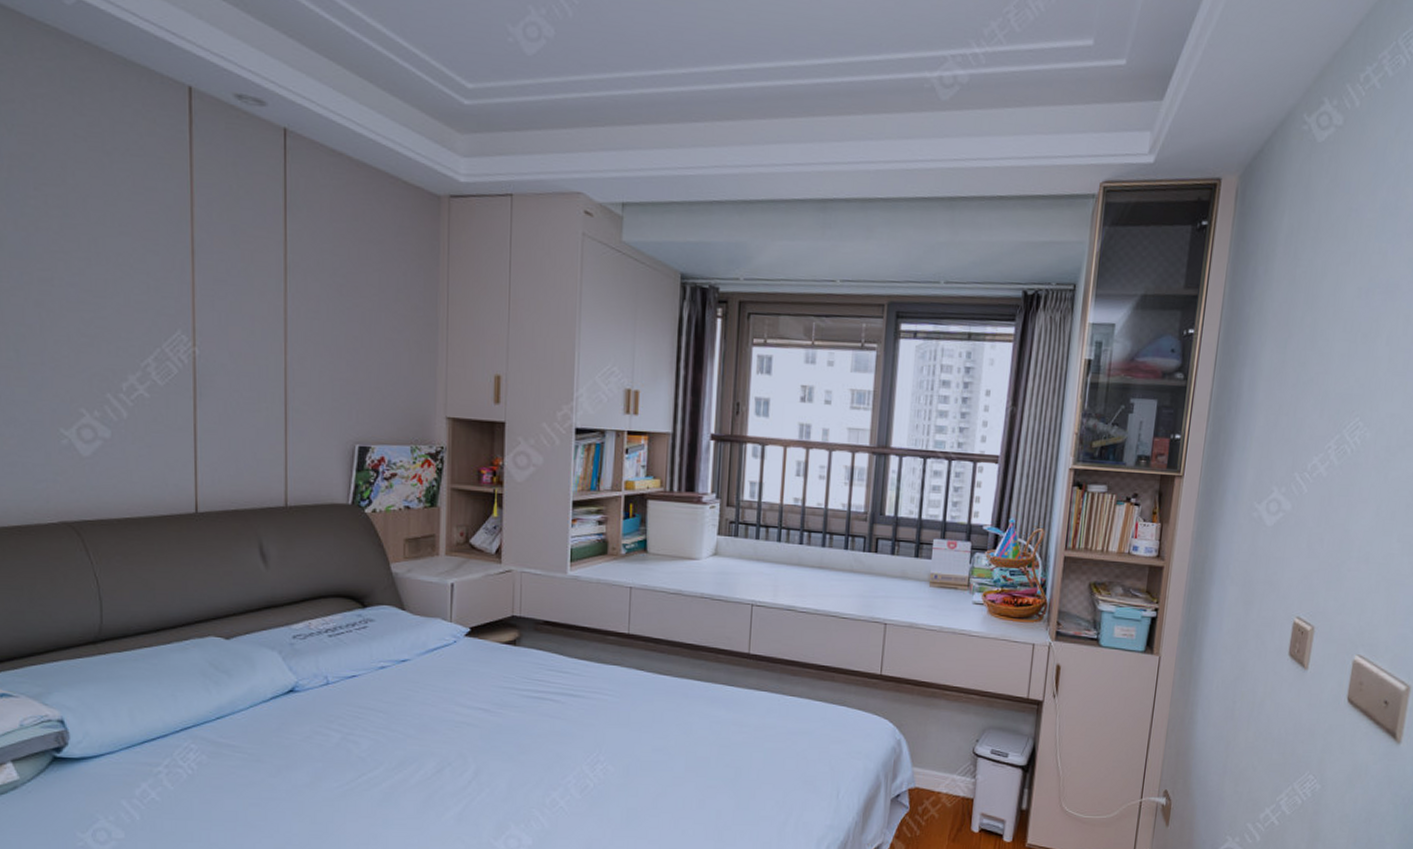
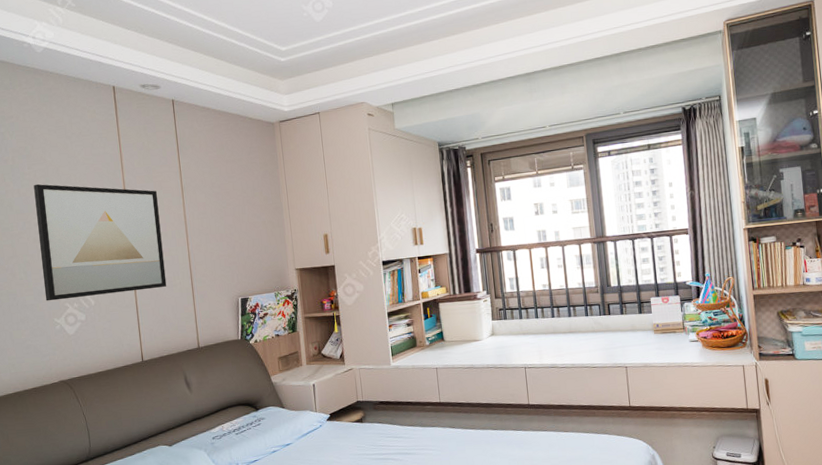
wall art: none [41,216,246,410] -> present [33,184,167,301]

